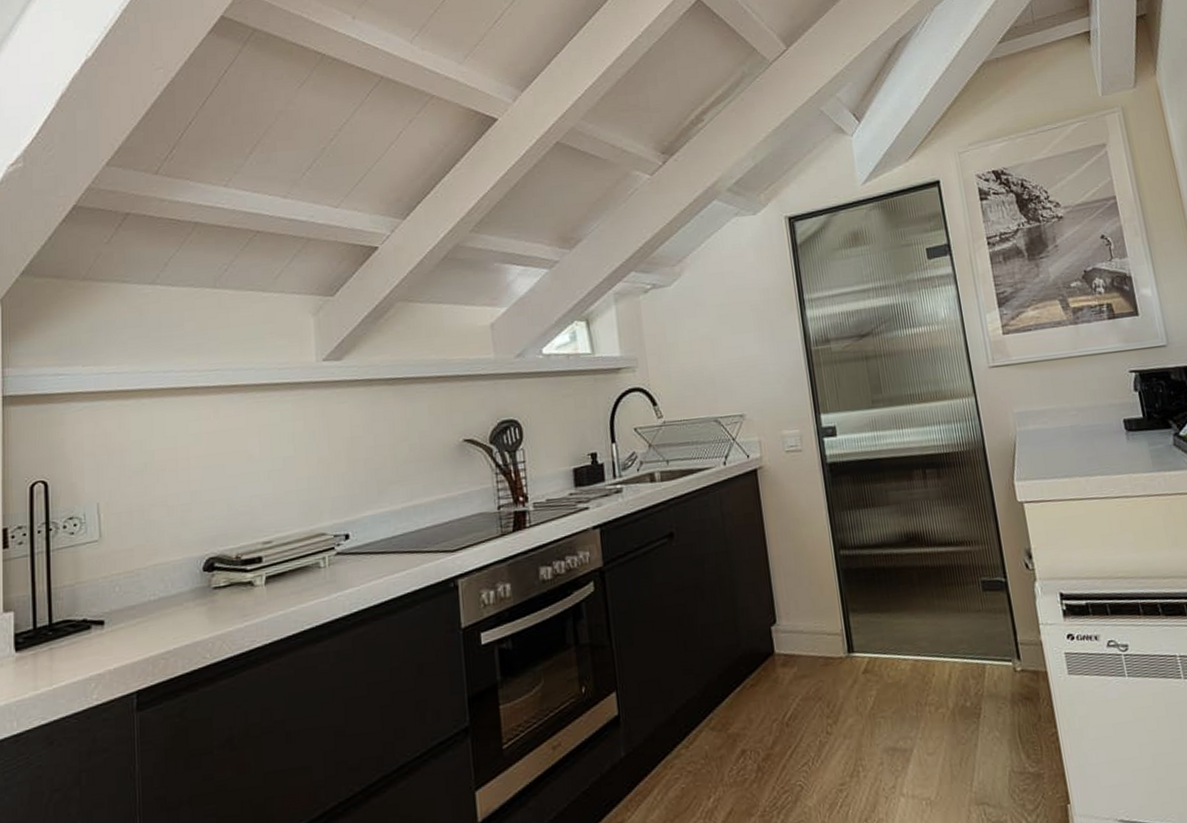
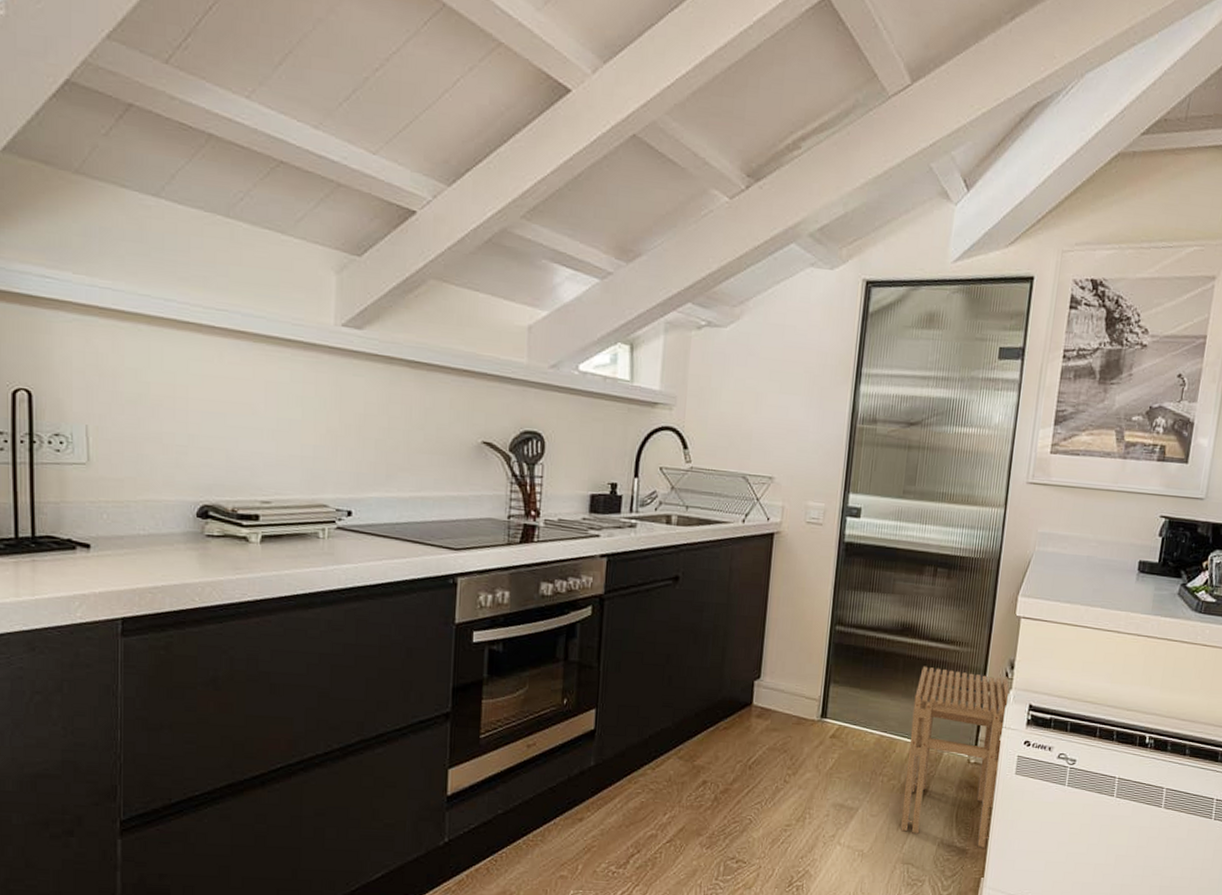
stool: none [938,570,1063,769] -> present [901,666,1011,848]

